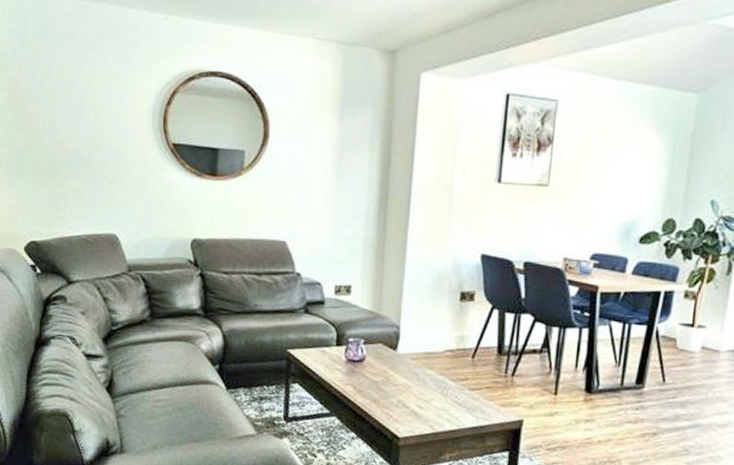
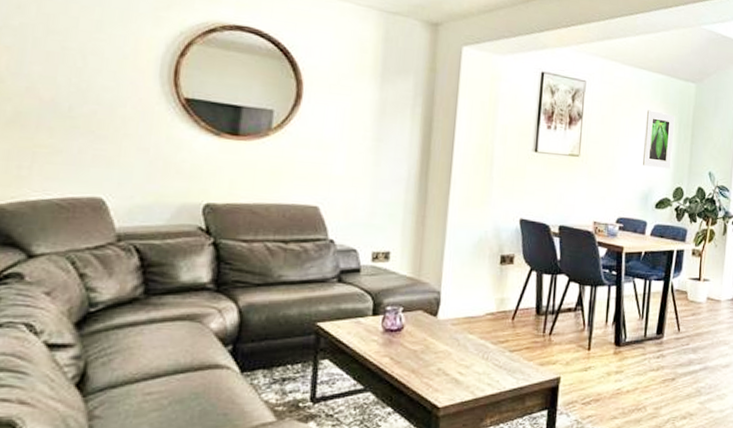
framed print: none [625,129,669,198] -> present [643,110,675,169]

